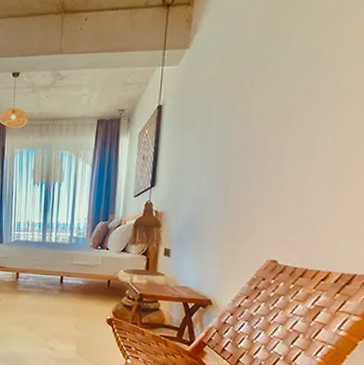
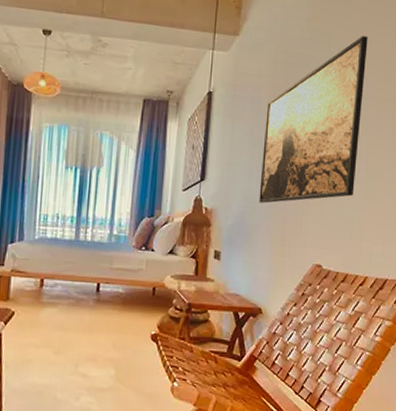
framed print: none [209,24,339,204] -> present [259,36,368,204]

